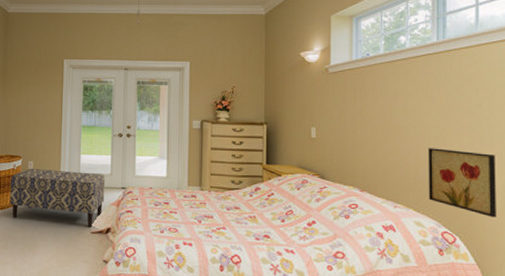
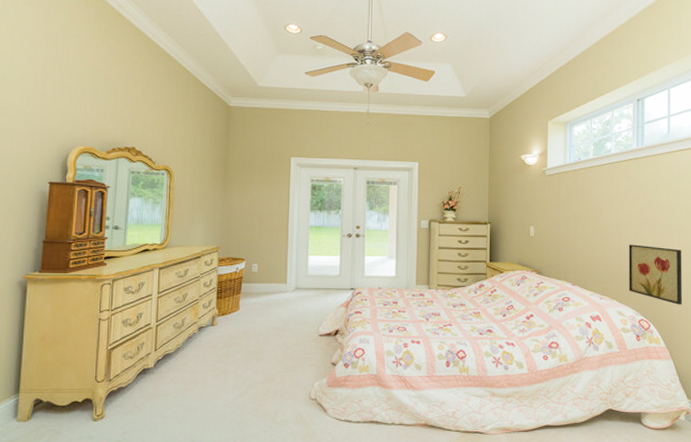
bench: present [9,169,106,228] -> none [231,272,334,330]

